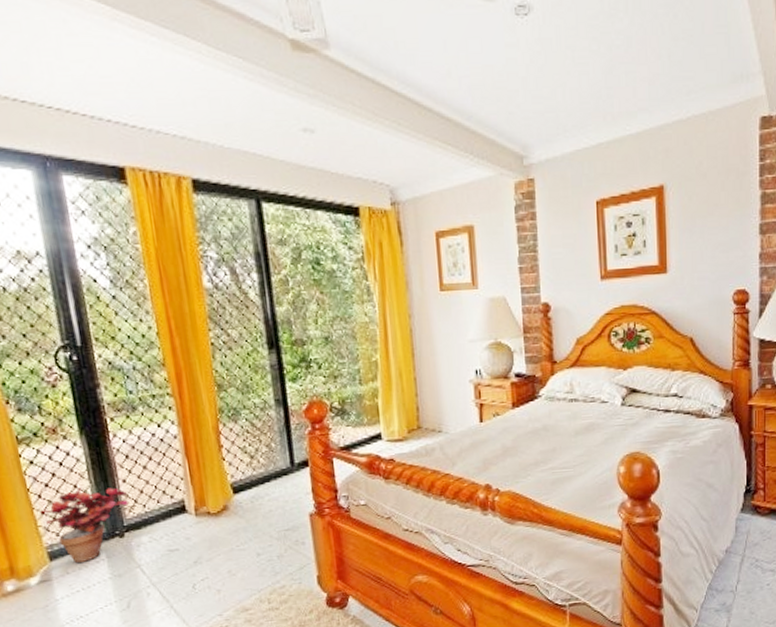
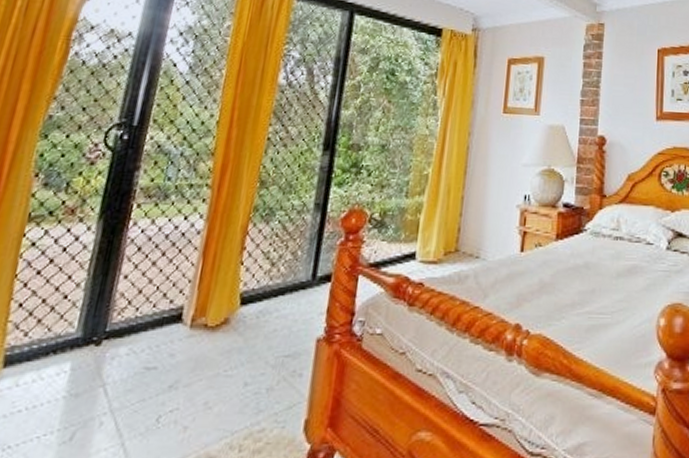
potted plant: present [40,487,129,564] -> none [17,279,124,374]

